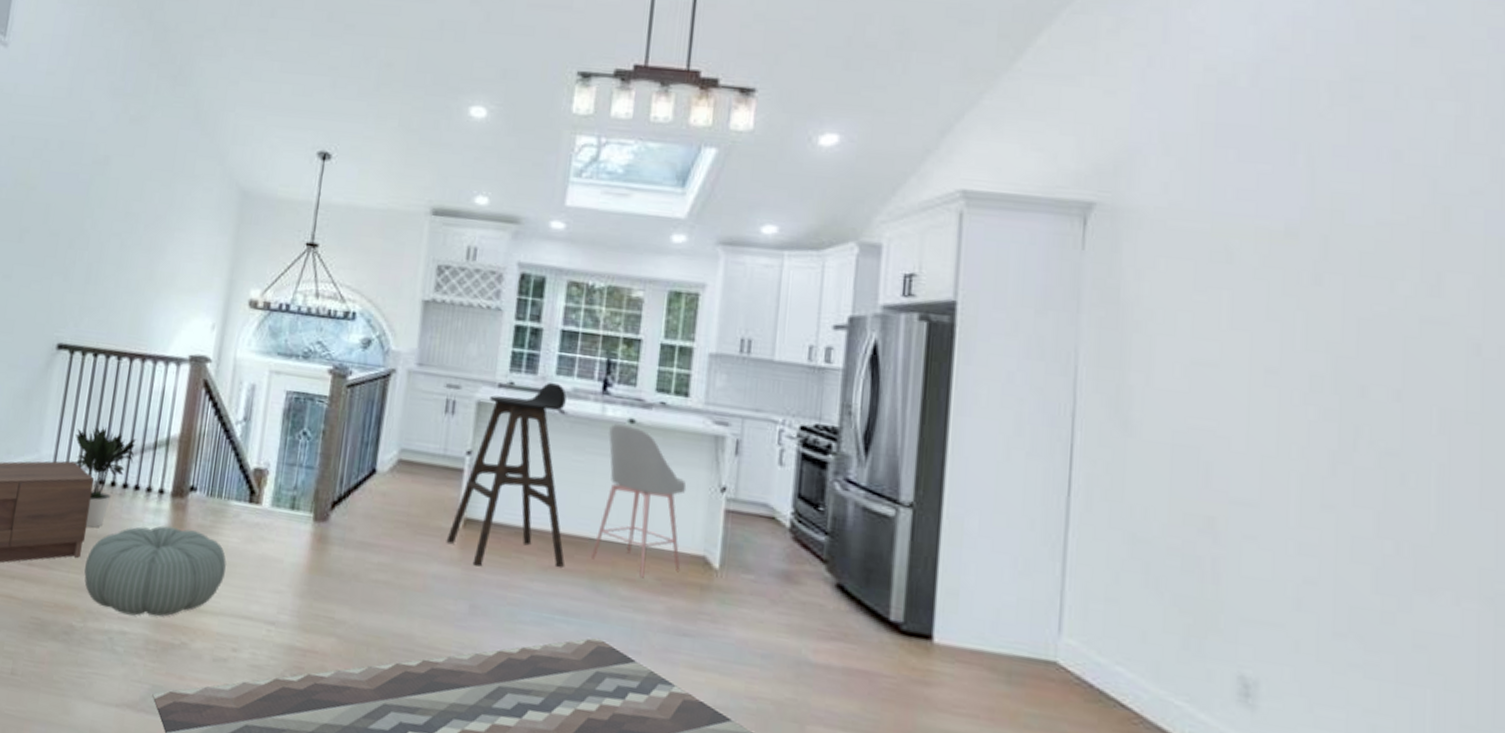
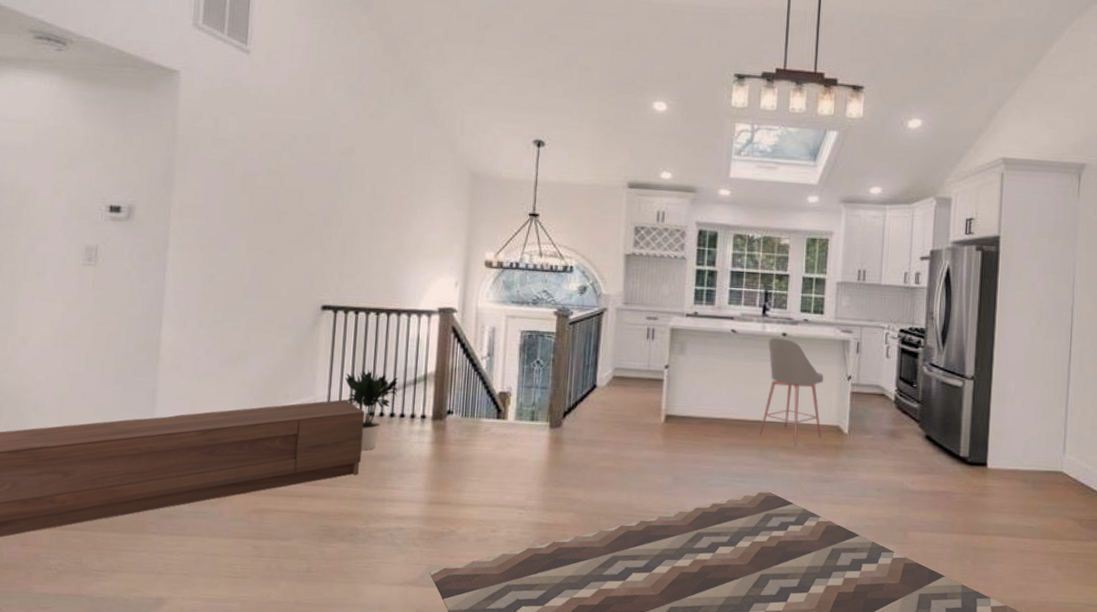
pouf: present [84,525,226,616] -> none [363,443,482,515]
bar stool: present [446,382,567,567] -> none [653,310,740,449]

